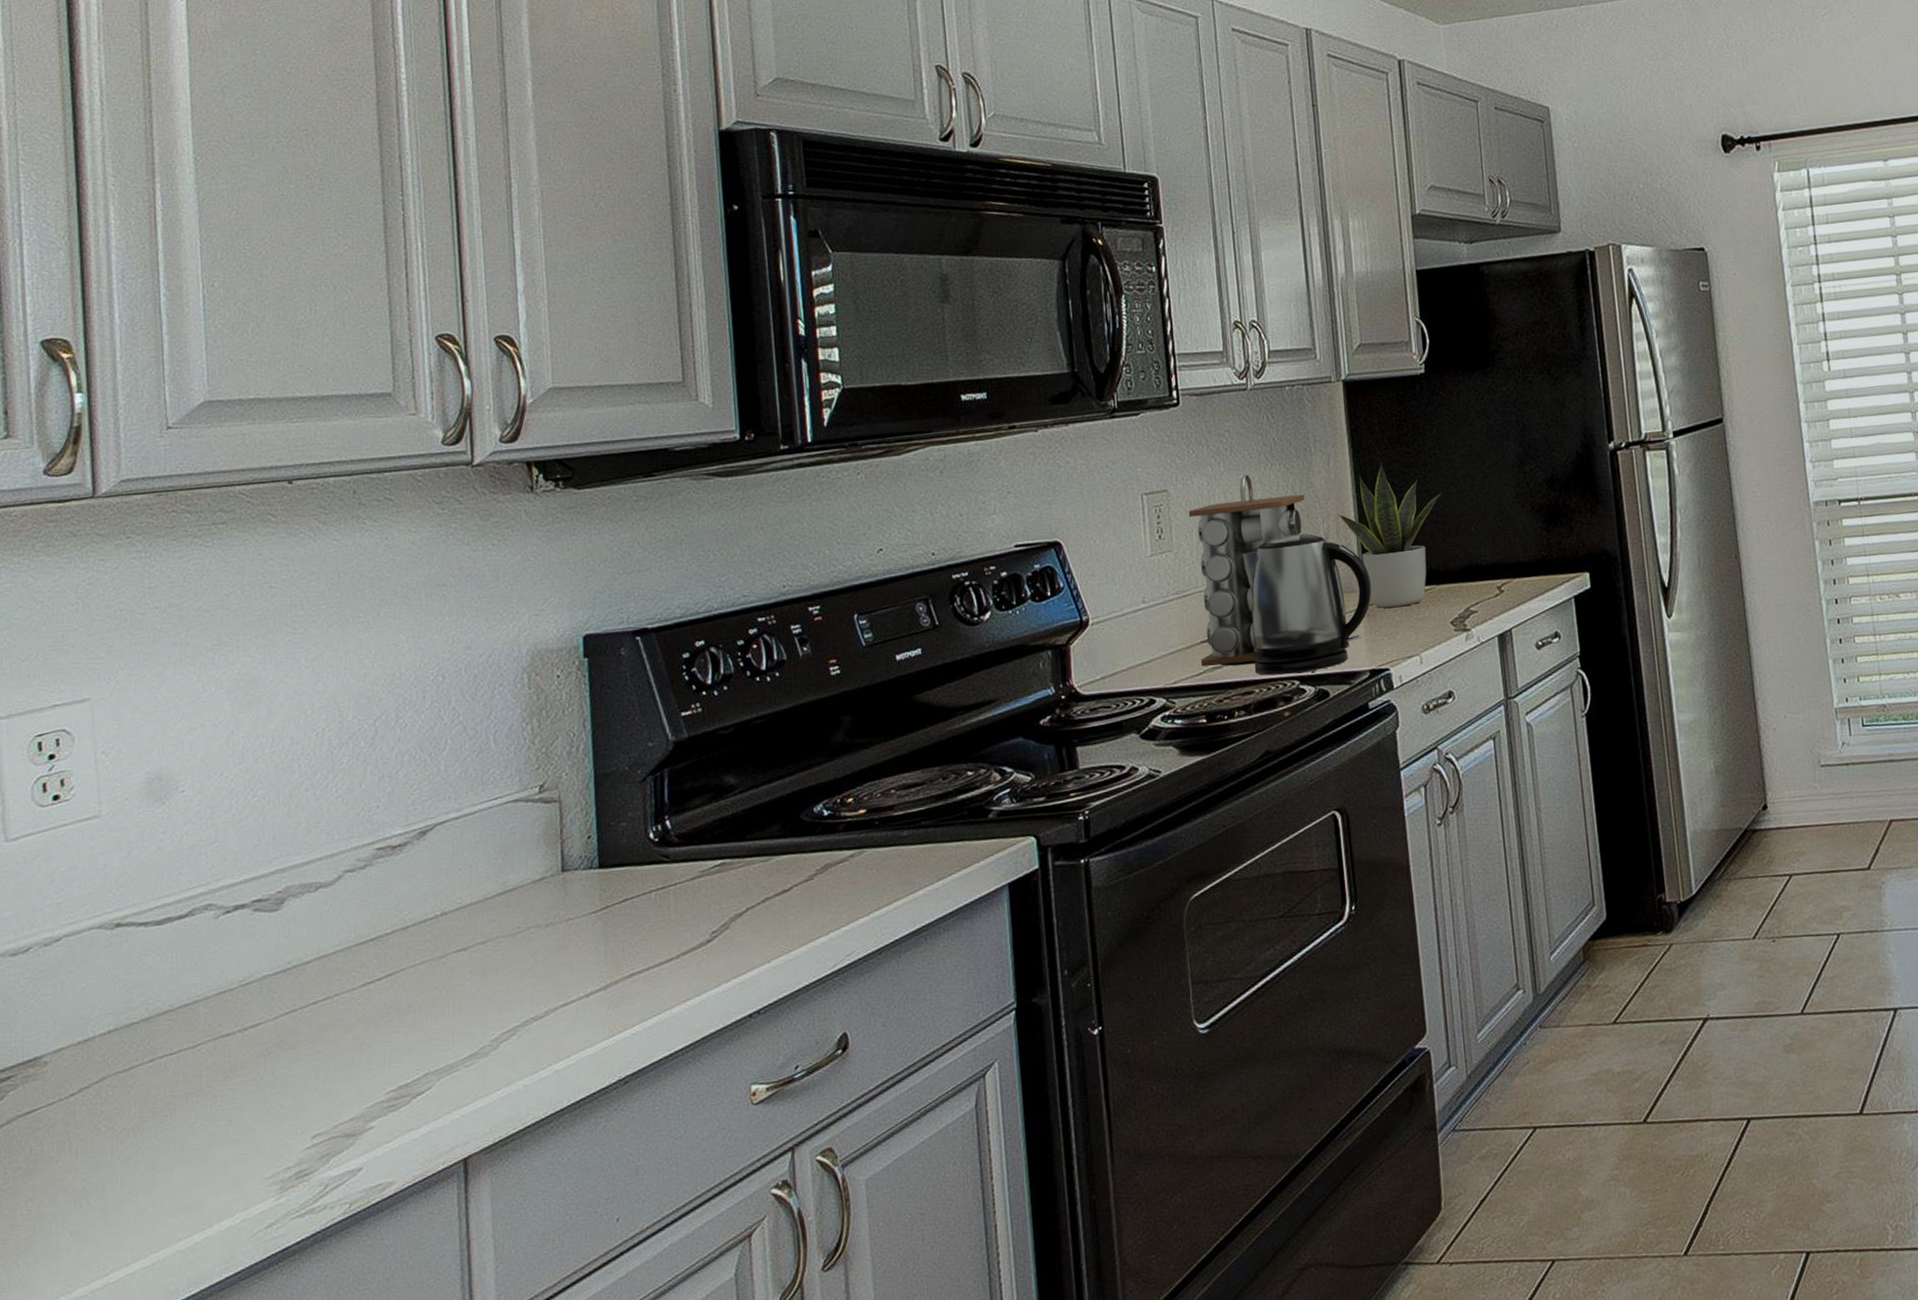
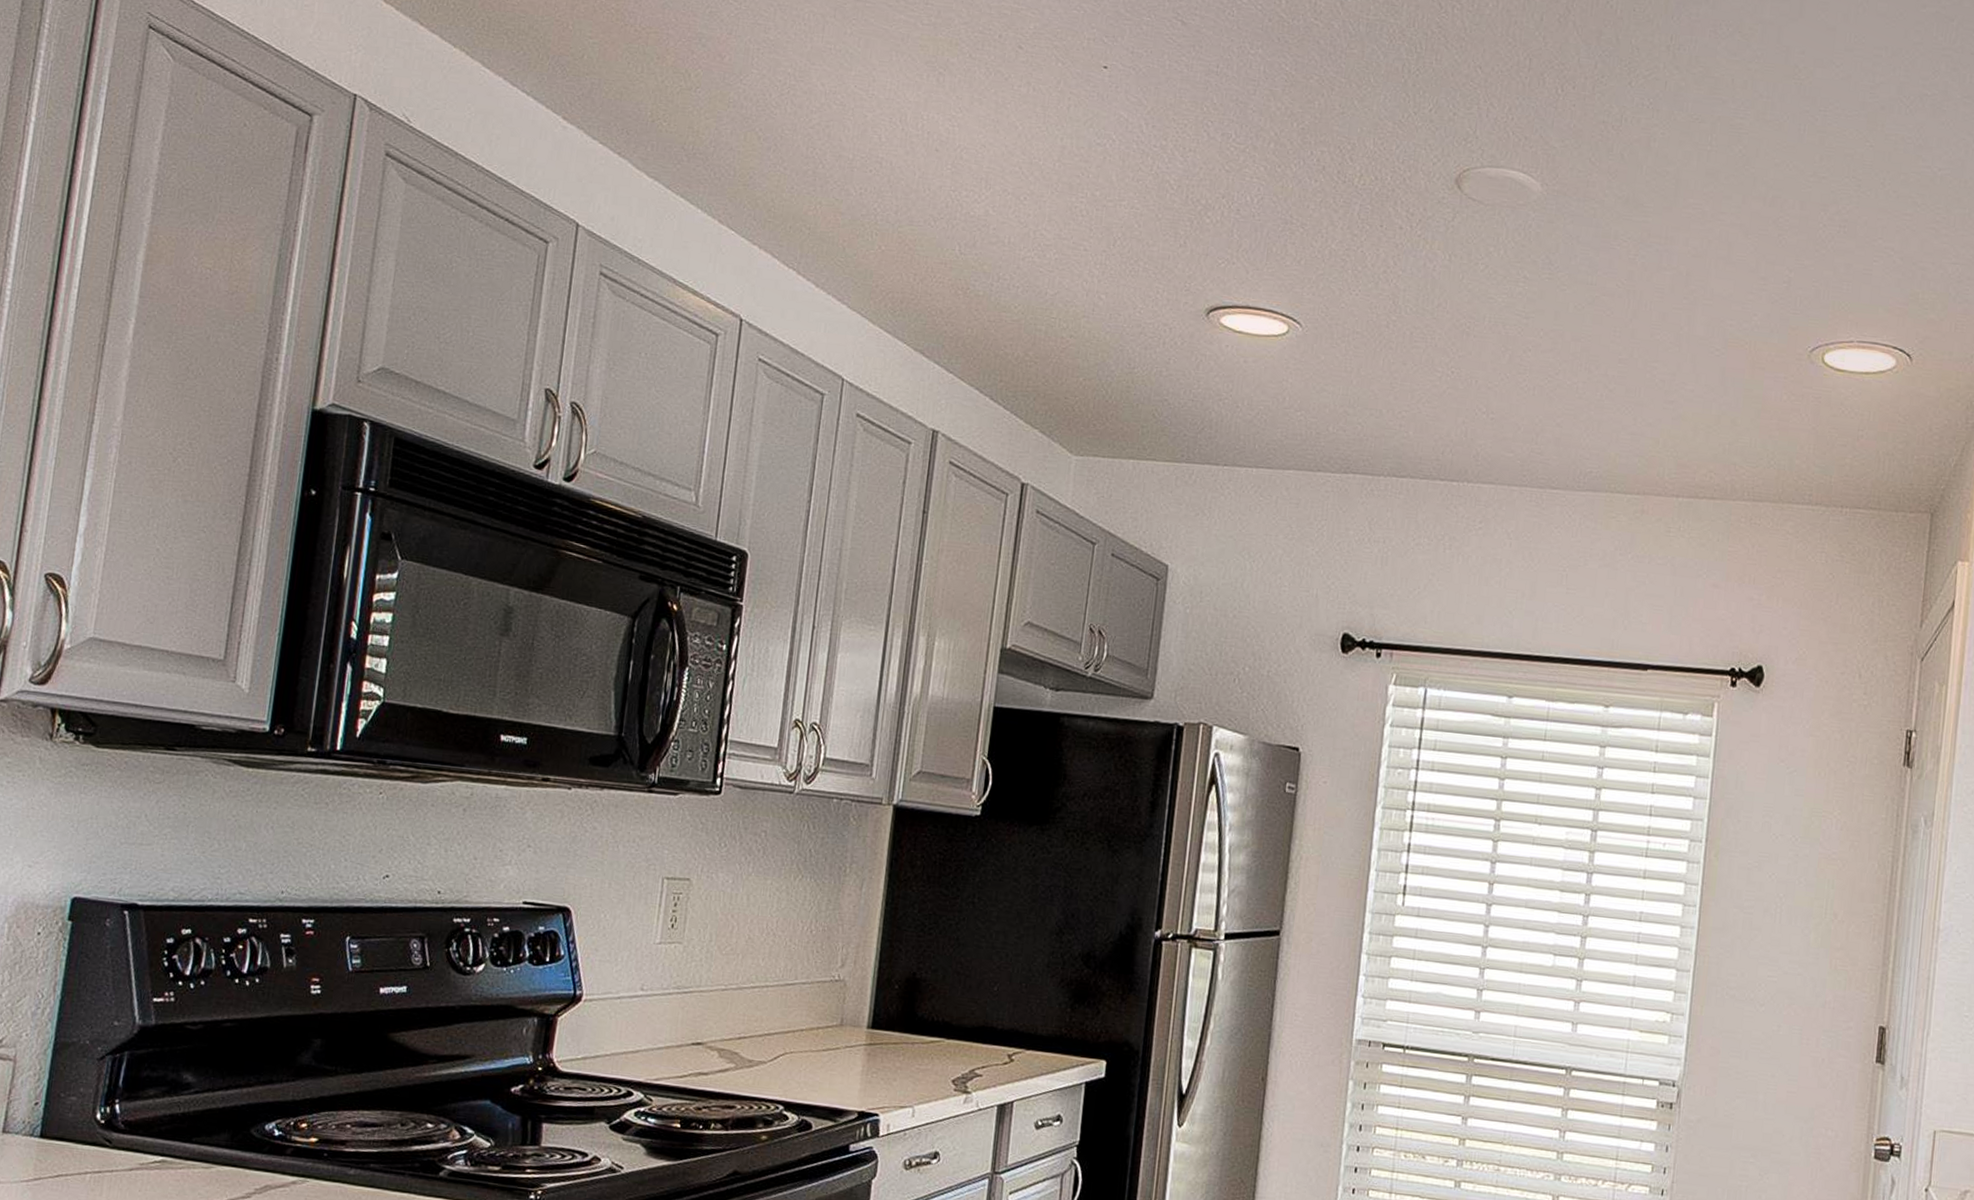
spice rack: present [1188,474,1305,667] -> none [687,881,830,1079]
kettle: present [1241,534,1372,676] -> none [740,952,879,1100]
potted plant: present [1337,462,1444,609] -> none [859,898,974,1054]

